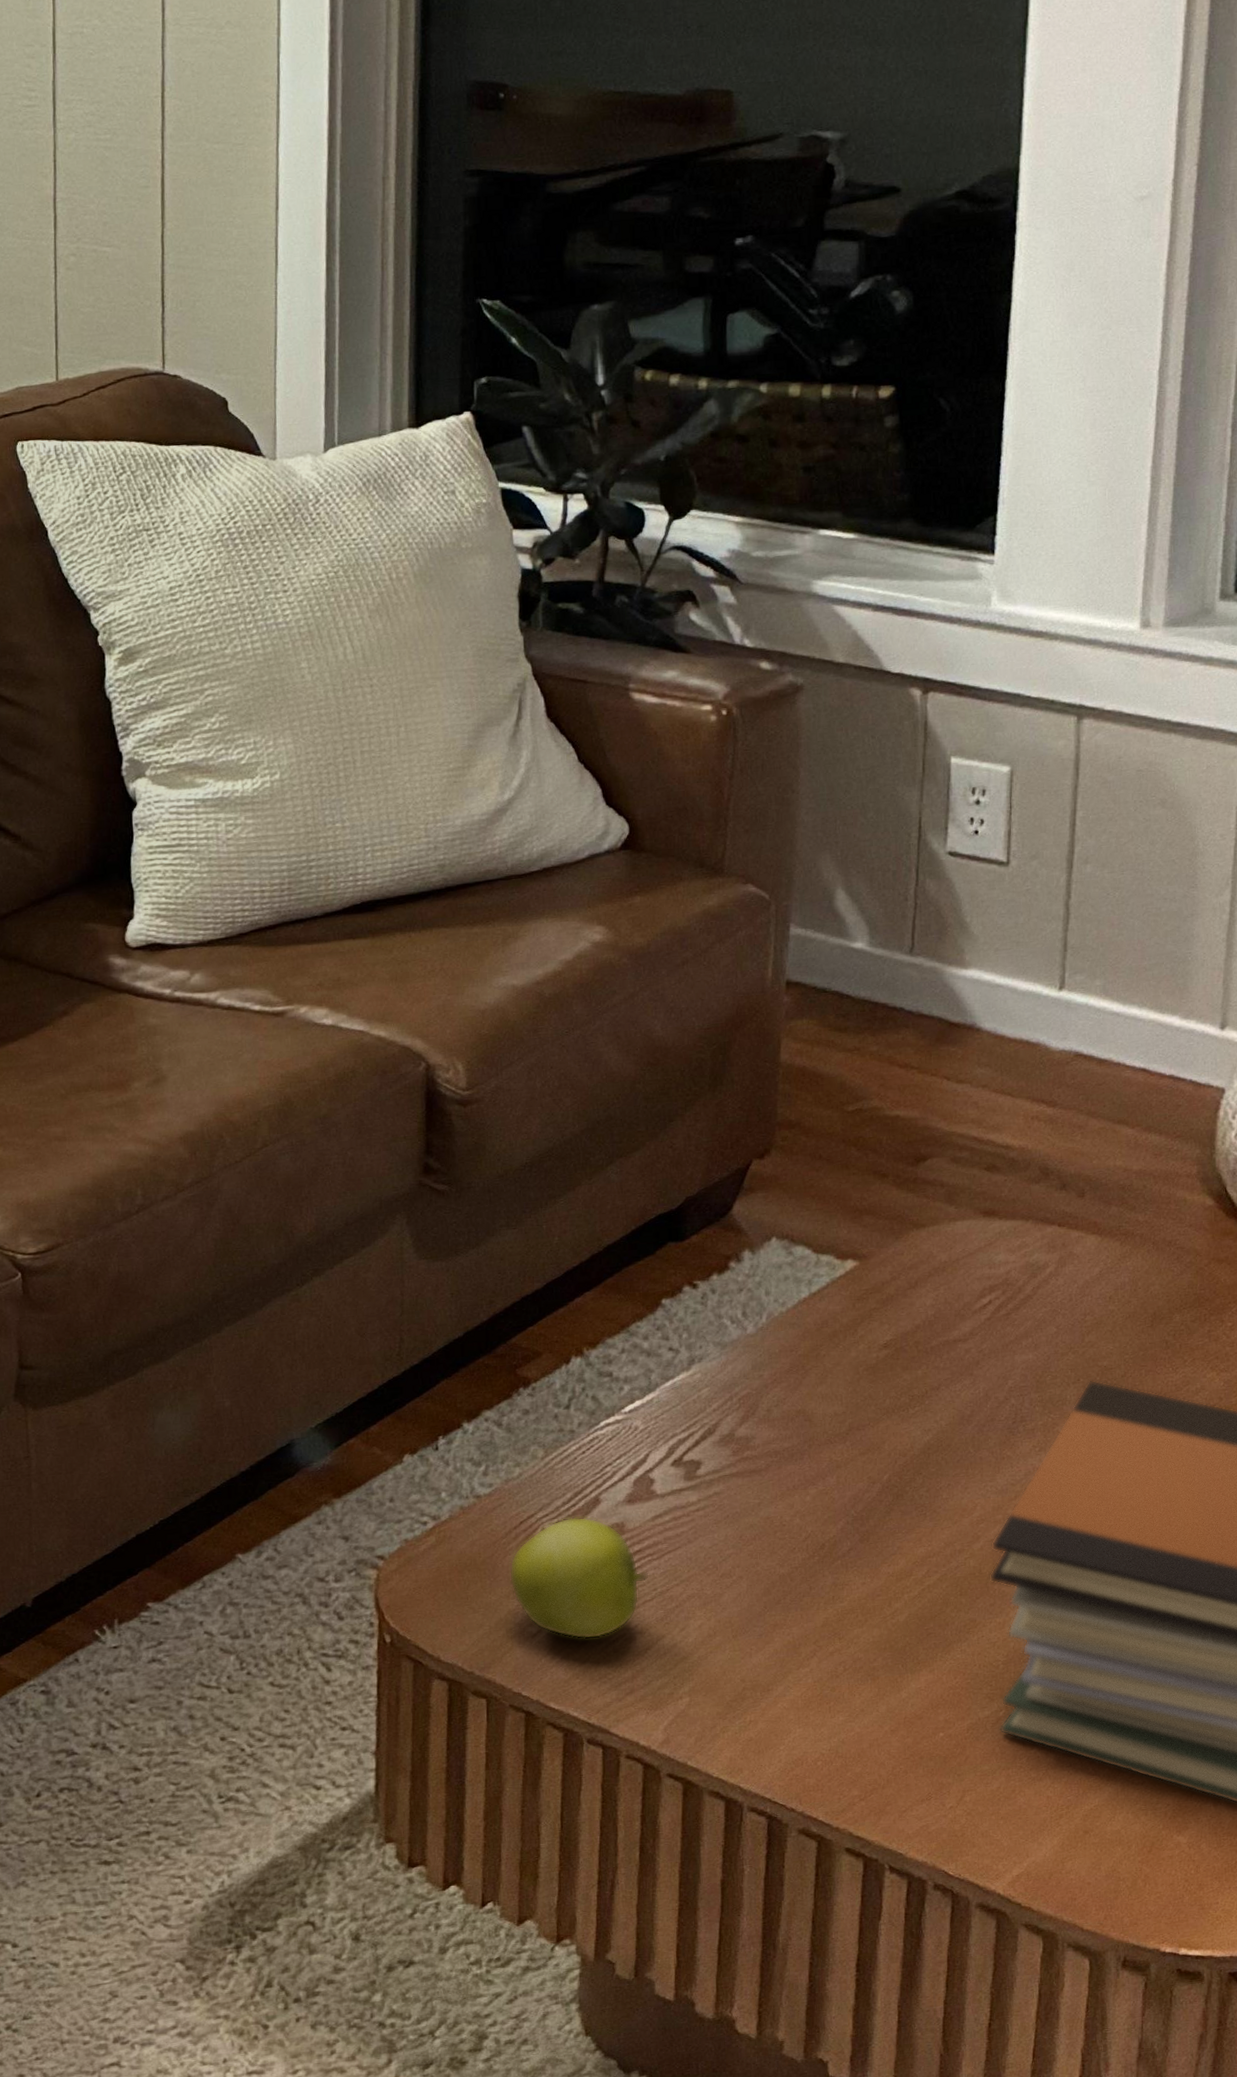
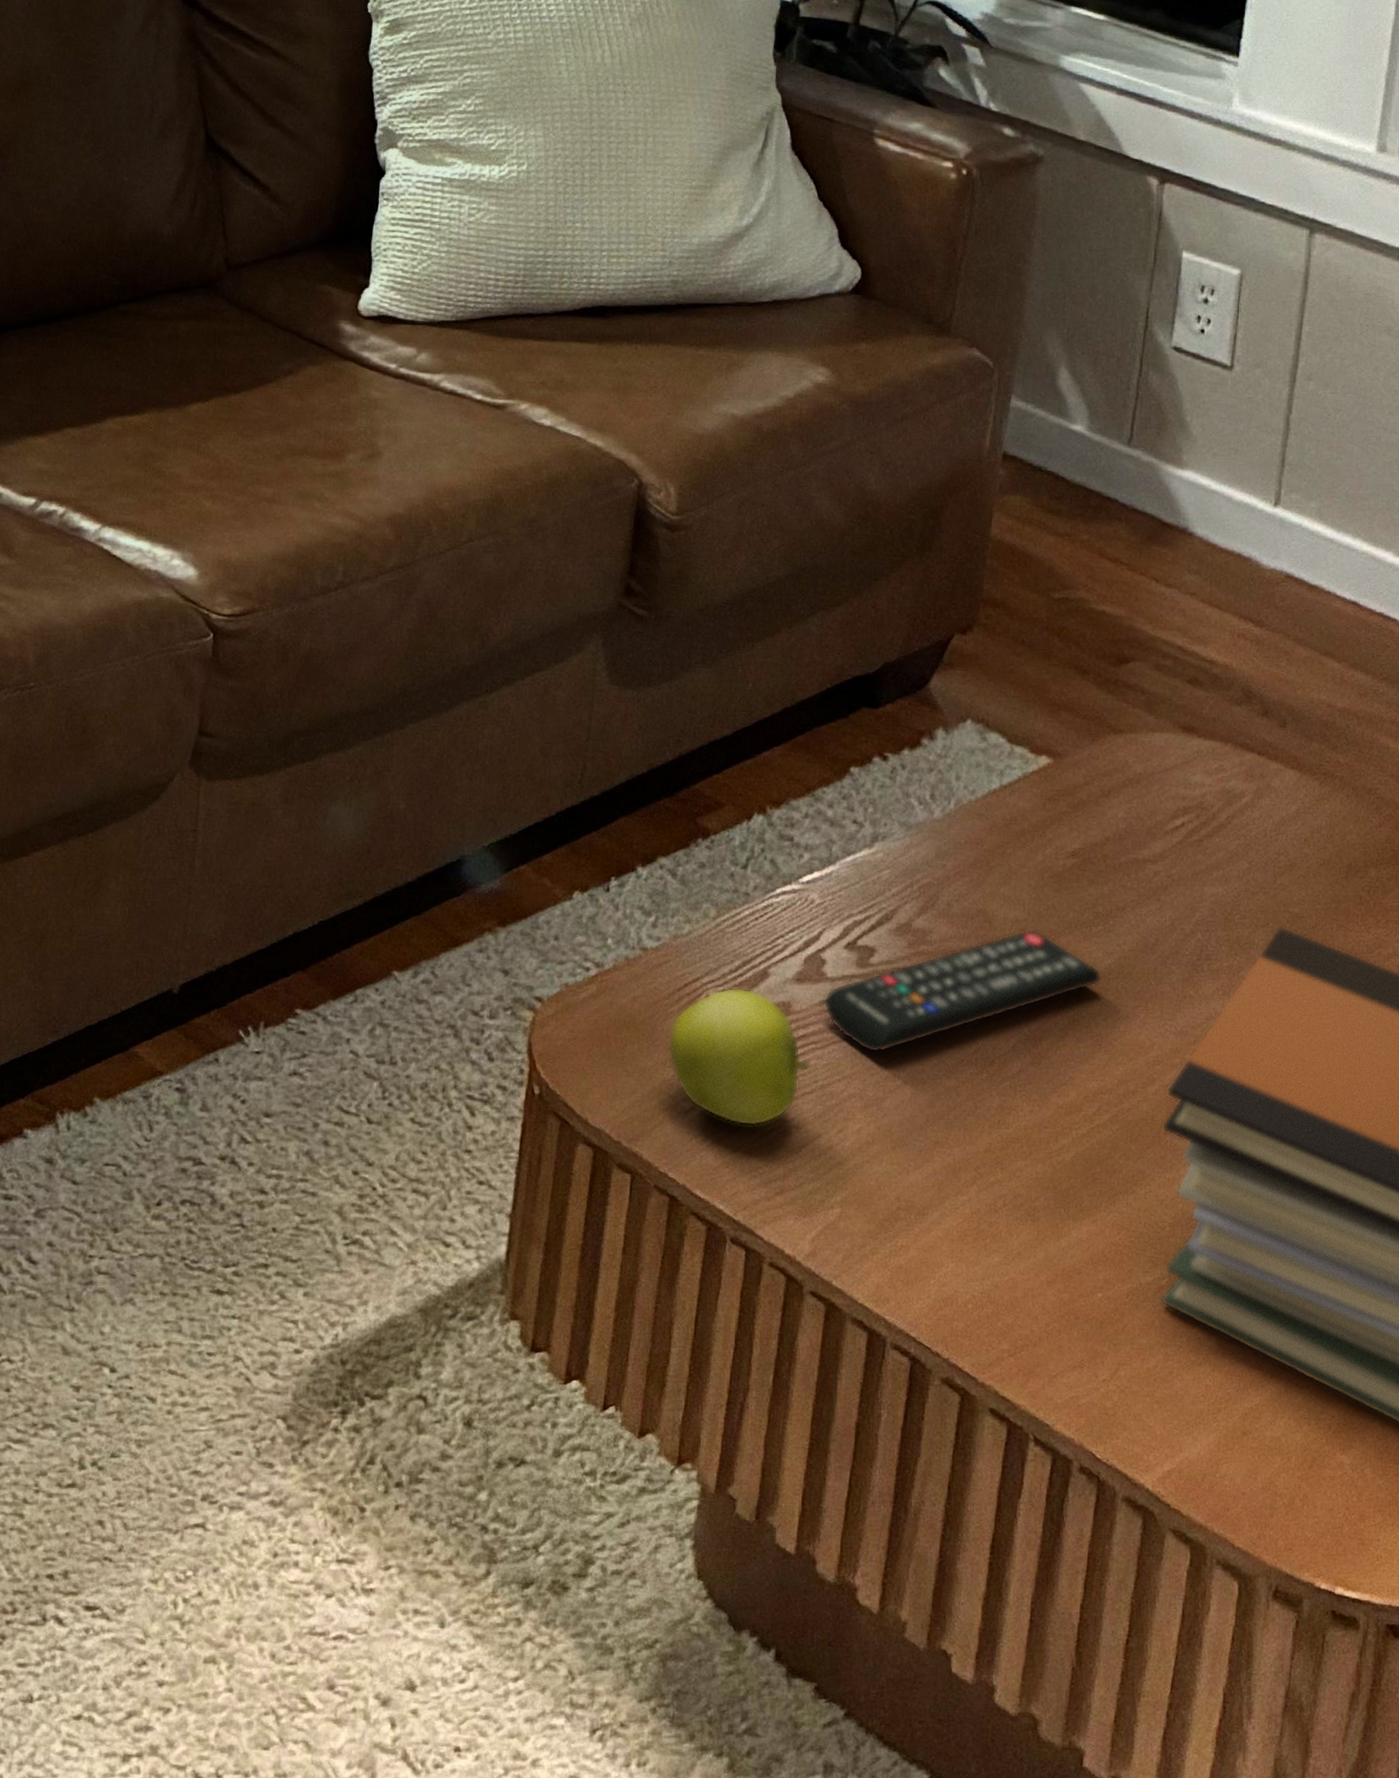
remote control: none [655,1419,923,1556] -> present [823,928,1102,1054]

